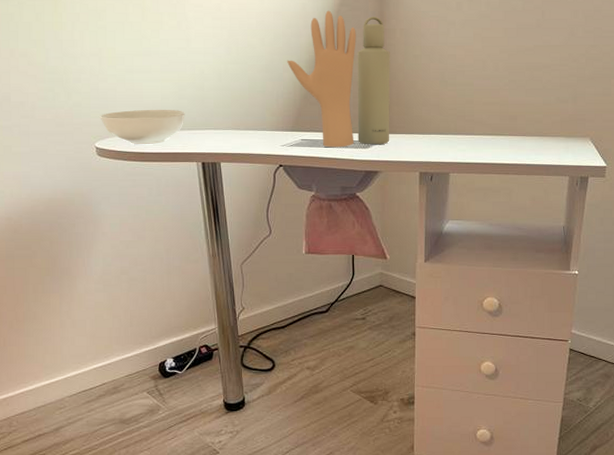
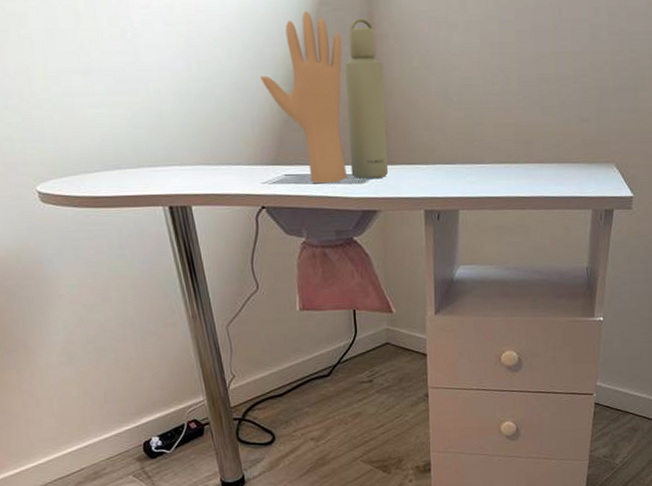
bowl: present [99,109,185,145] -> none [37,141,143,188]

